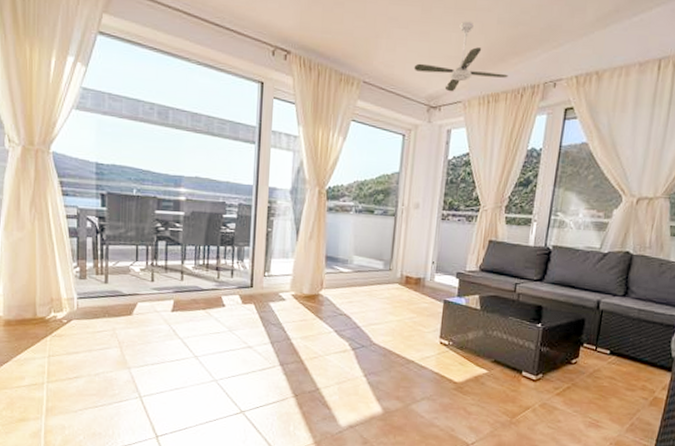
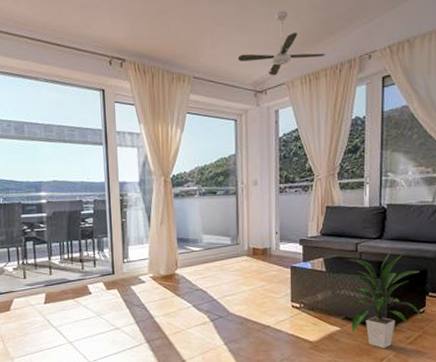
indoor plant: none [498,297,577,398] -> present [343,252,423,349]

